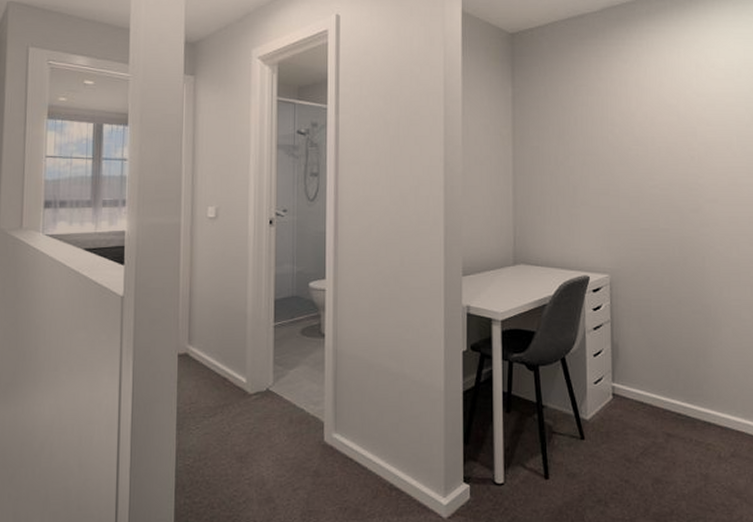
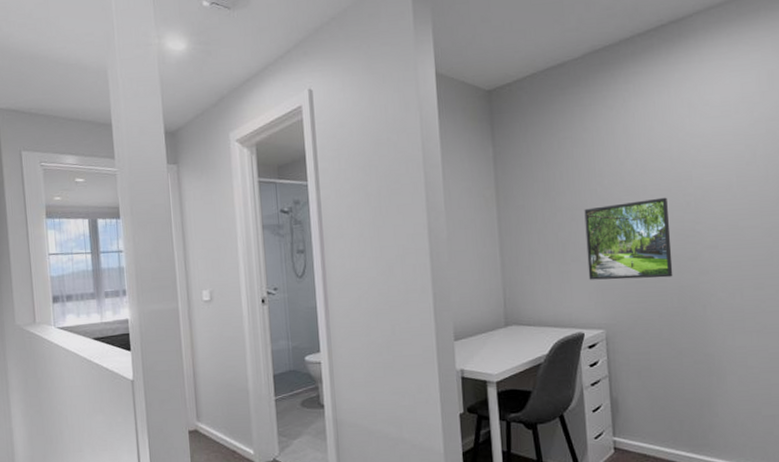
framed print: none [595,150,676,227] -> present [584,197,673,280]

